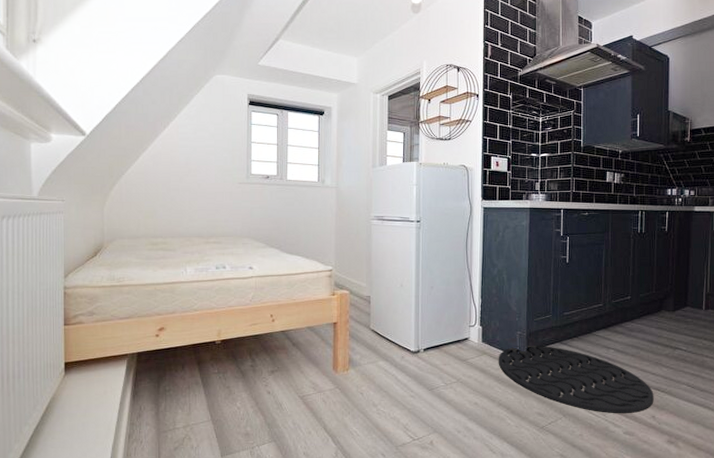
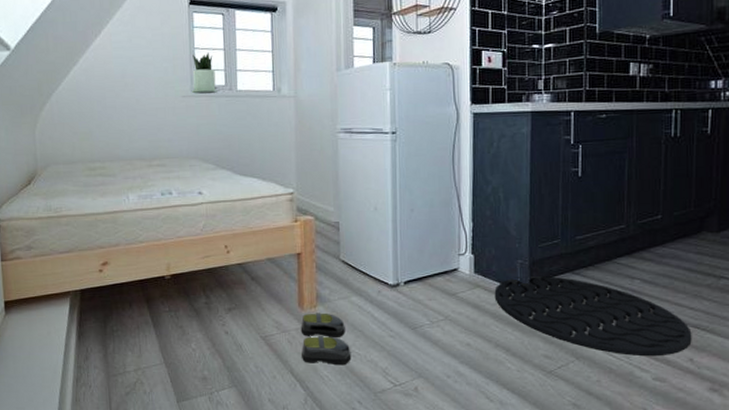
planter: none [247,146,270,182] -> present [191,52,217,95]
slippers: none [334,375,377,422] -> present [300,313,351,366]

